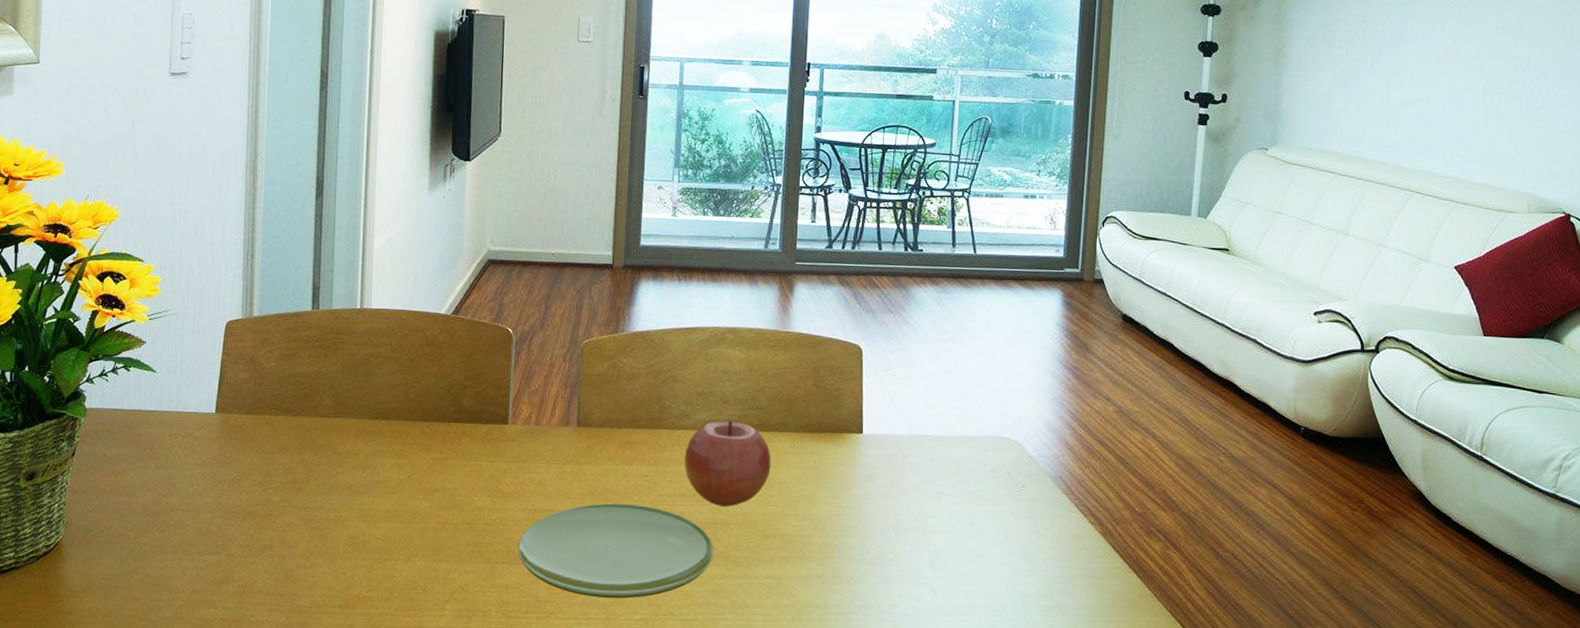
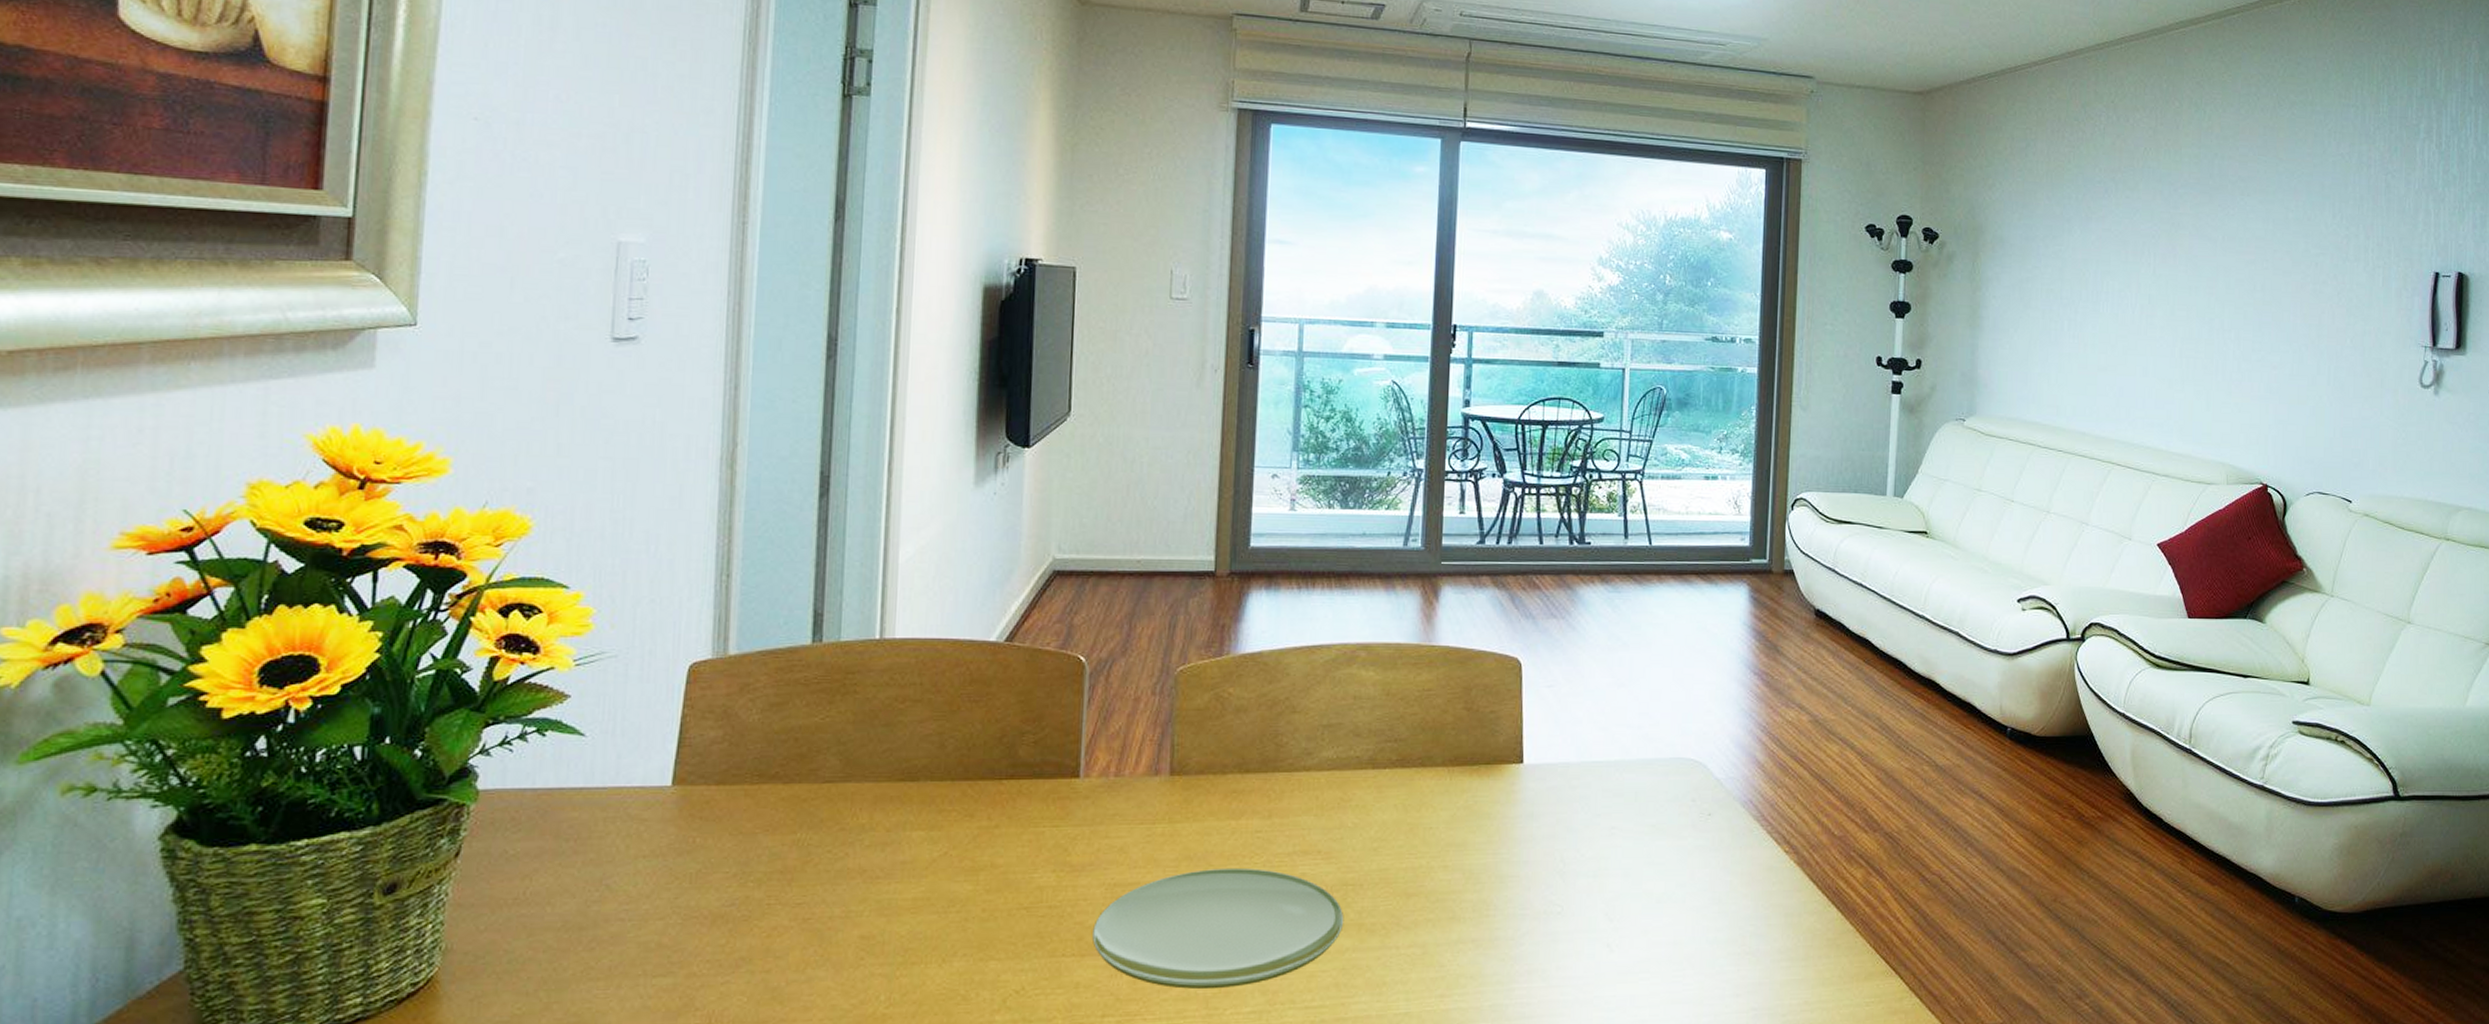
fruit: present [684,417,771,507] -> none [1306,752,1414,863]

